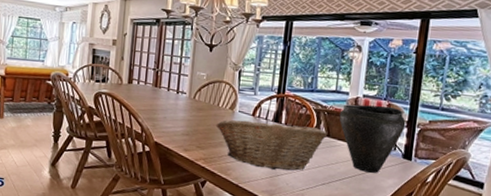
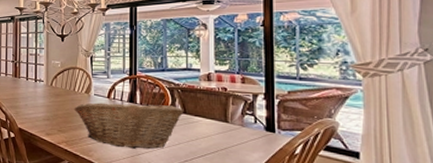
vase: present [339,104,406,173] -> none [193,80,263,147]

